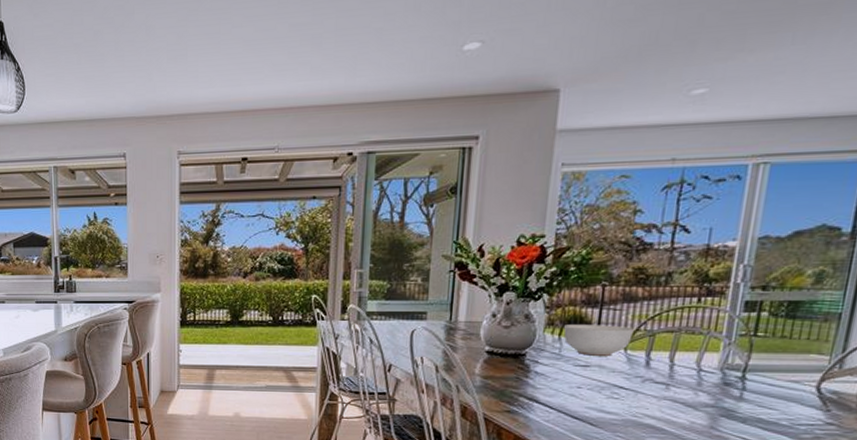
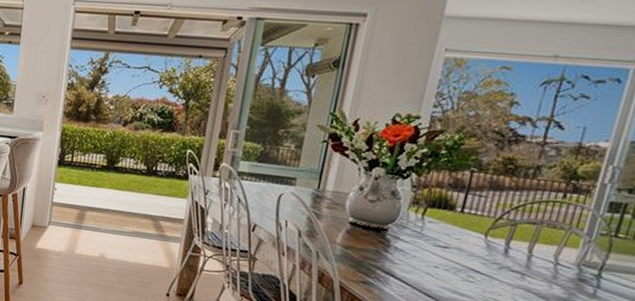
bowl: present [563,323,634,356] -> none [427,204,497,240]

